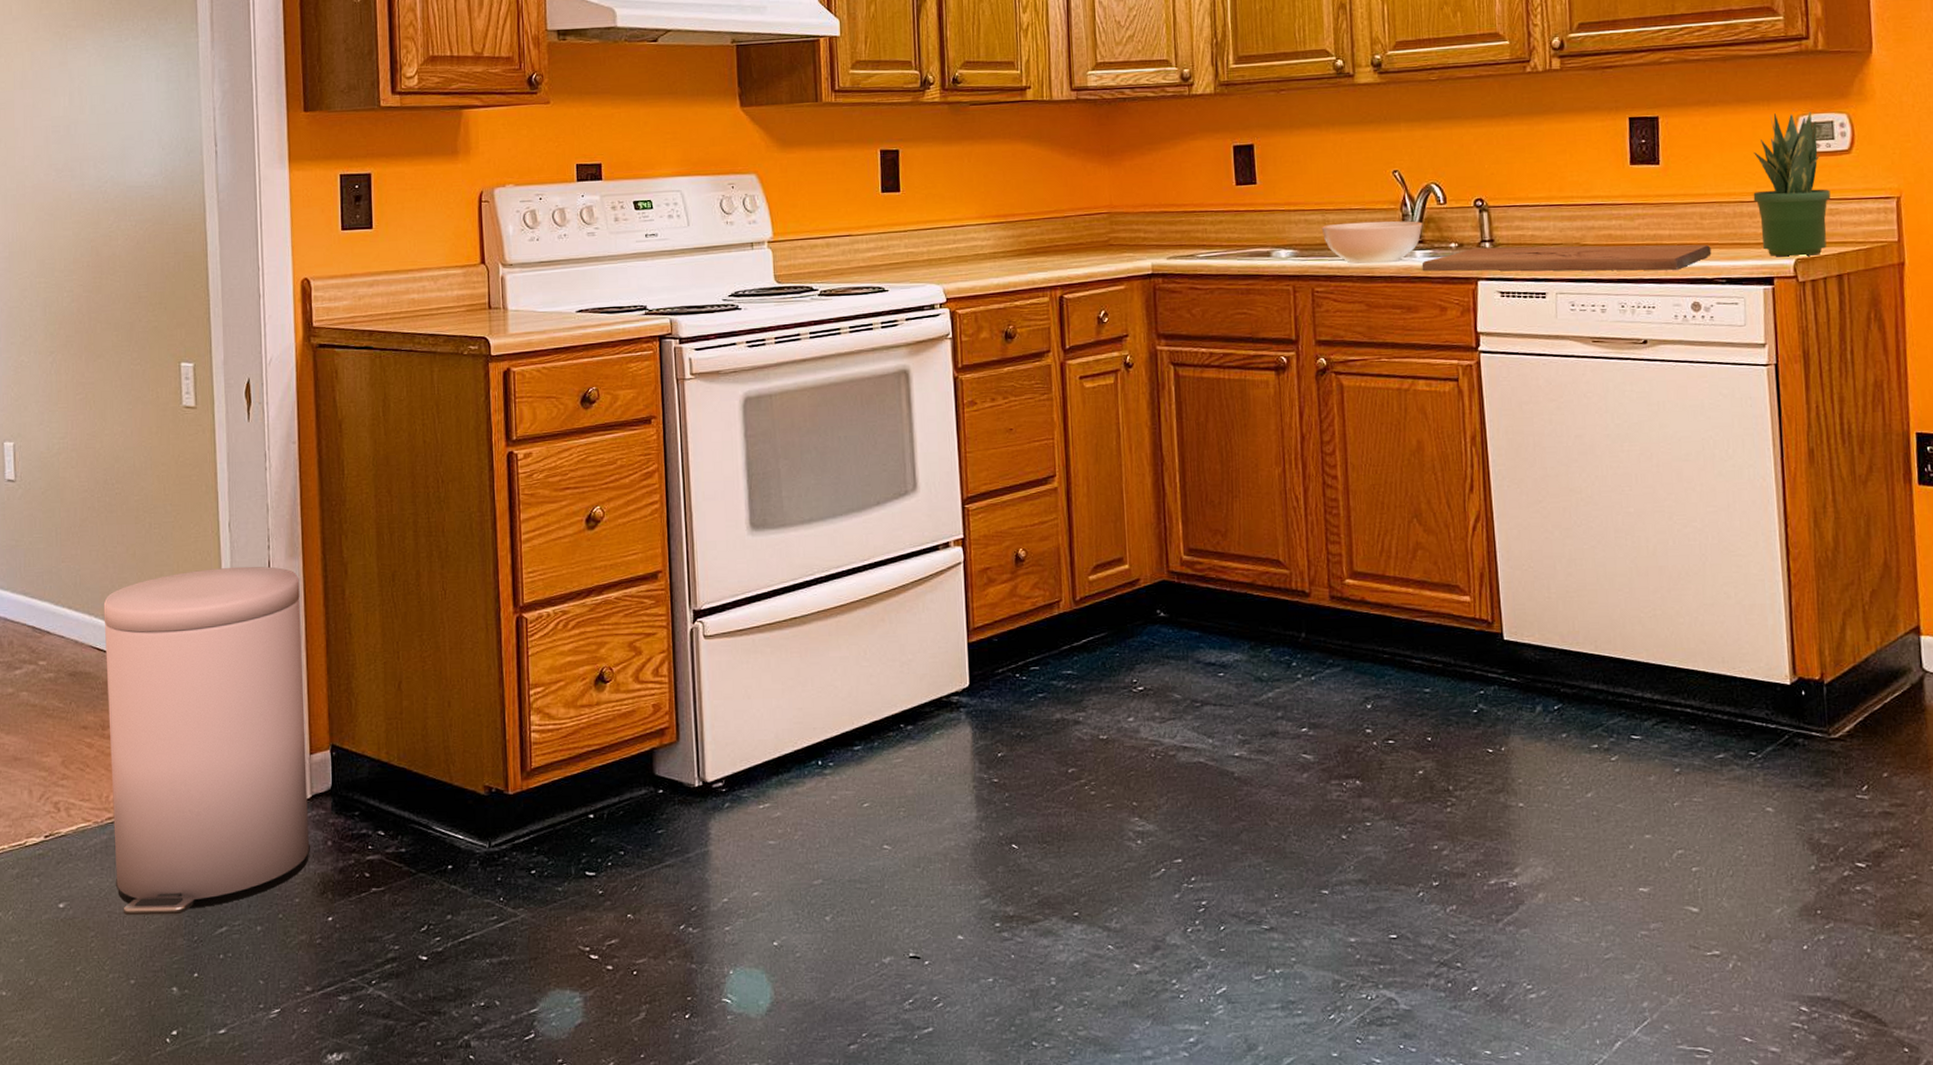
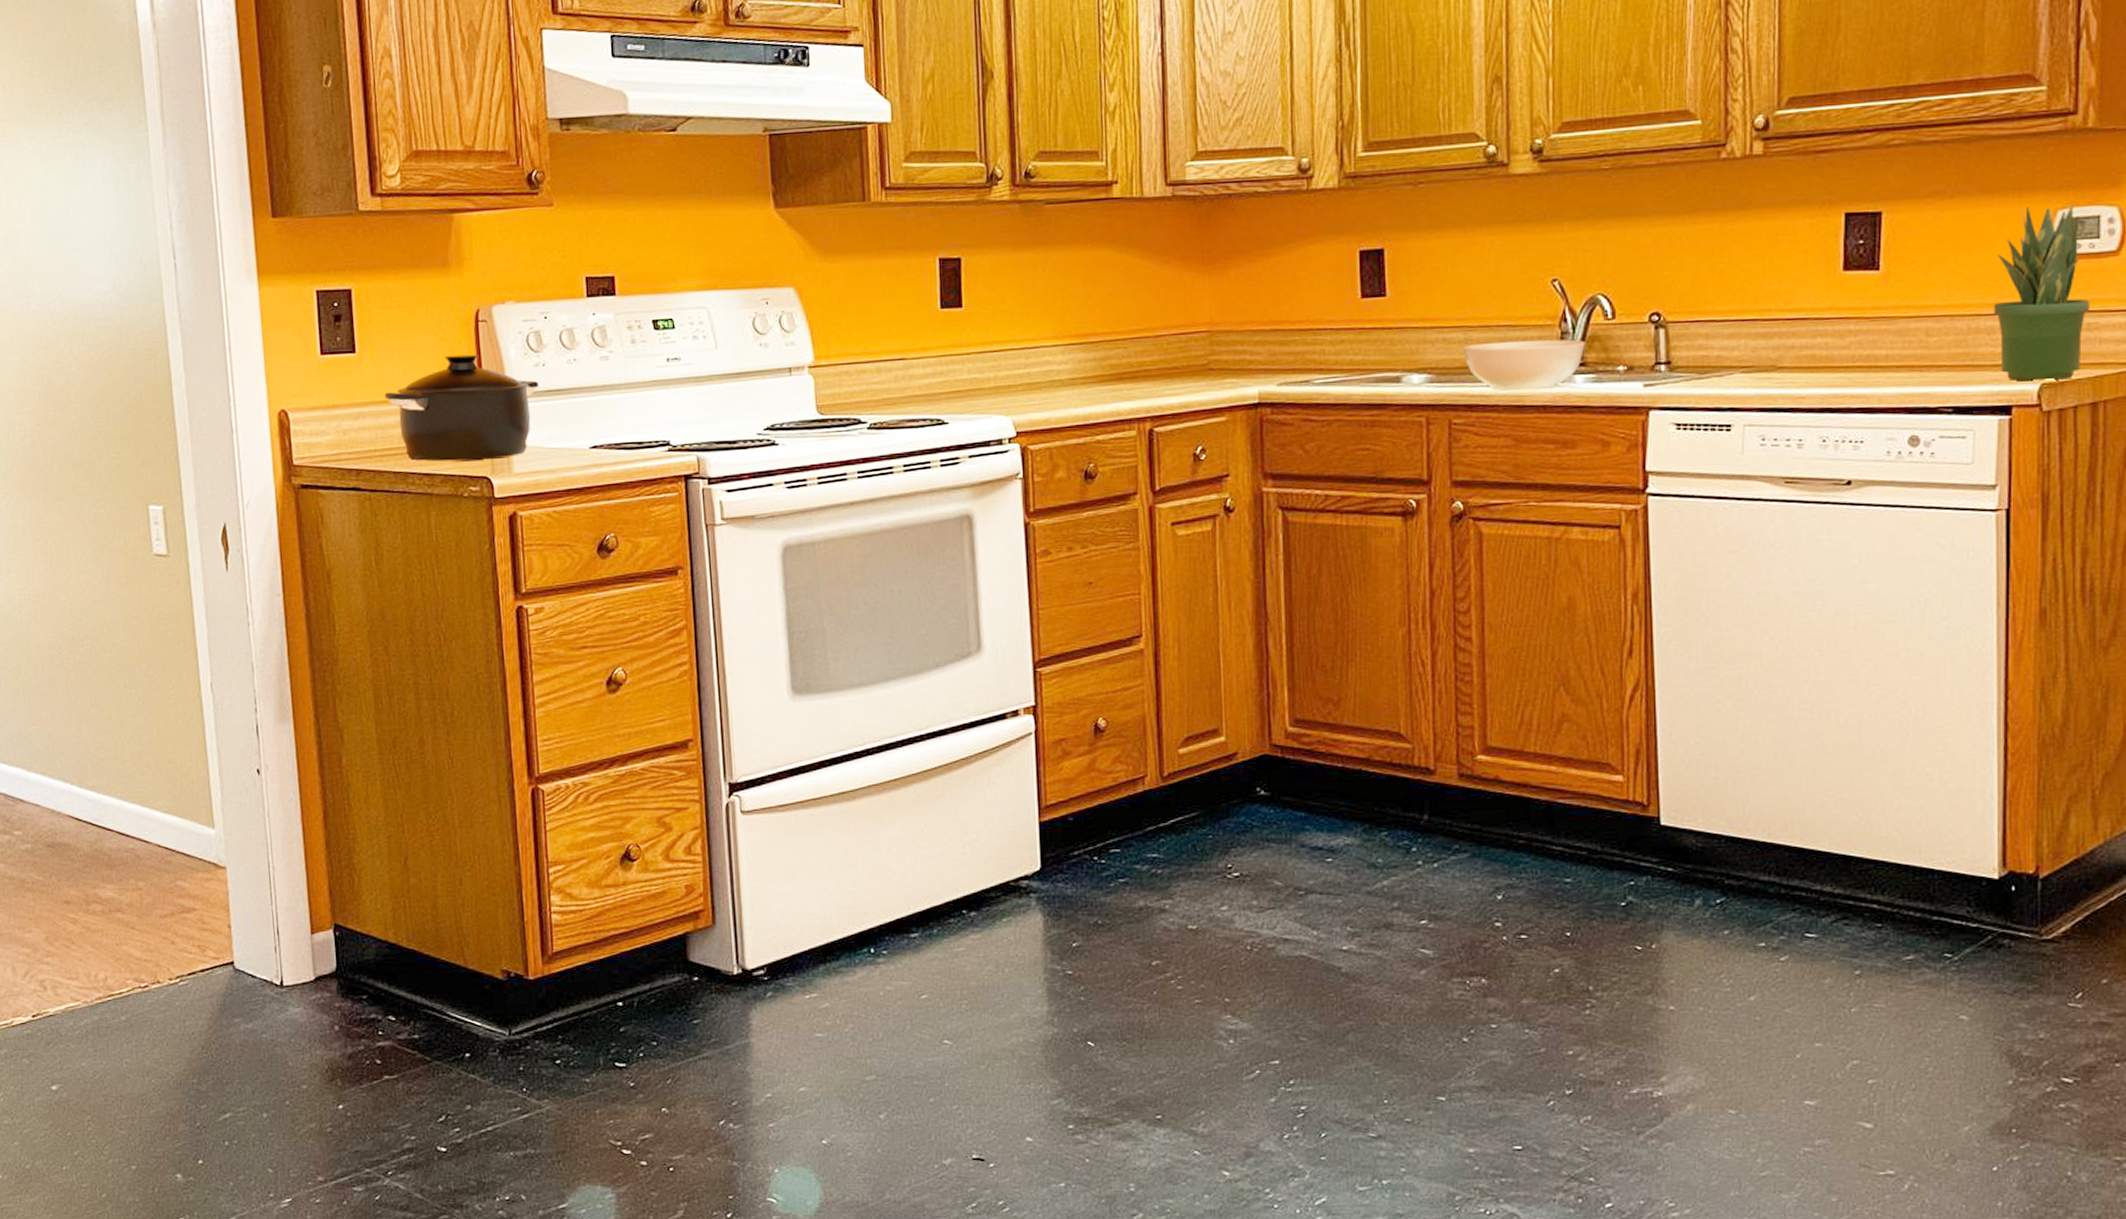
pedal bin: present [103,566,310,916] -> none [79,730,316,1100]
saucepan: none [396,230,534,324] -> present [384,354,540,462]
cutting board: present [1421,244,1712,272] -> none [1582,366,1937,400]

